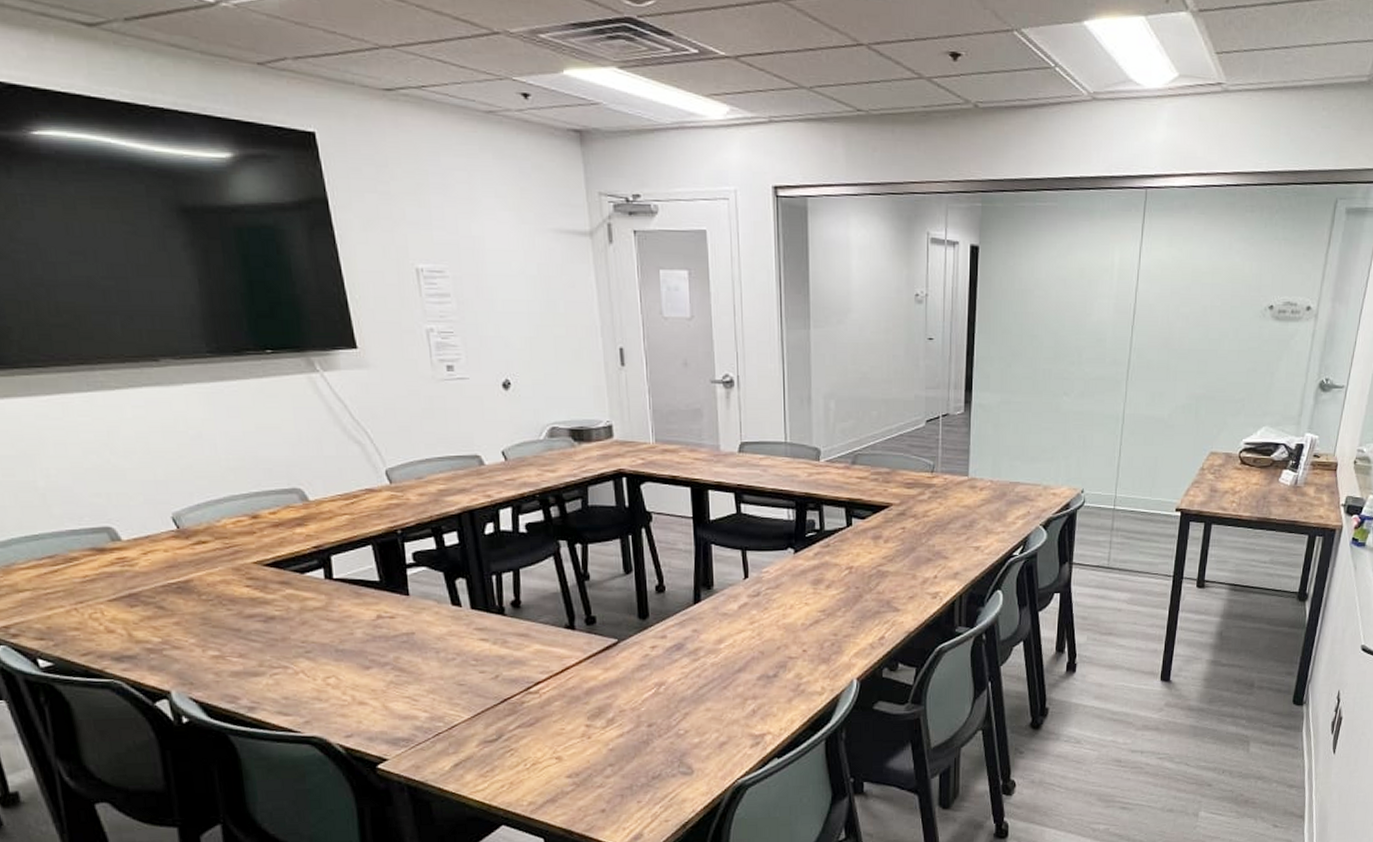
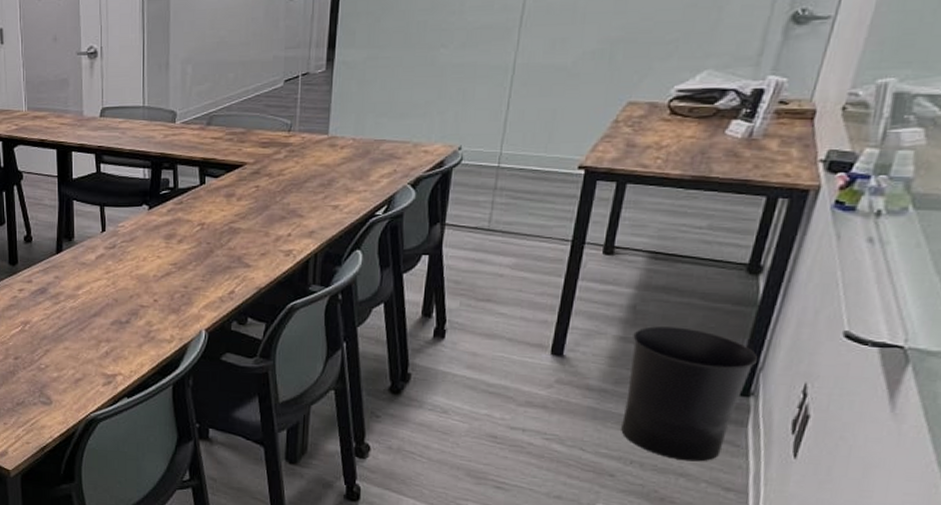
waste bin: none [1215,649,1307,766] -> present [621,326,757,462]

